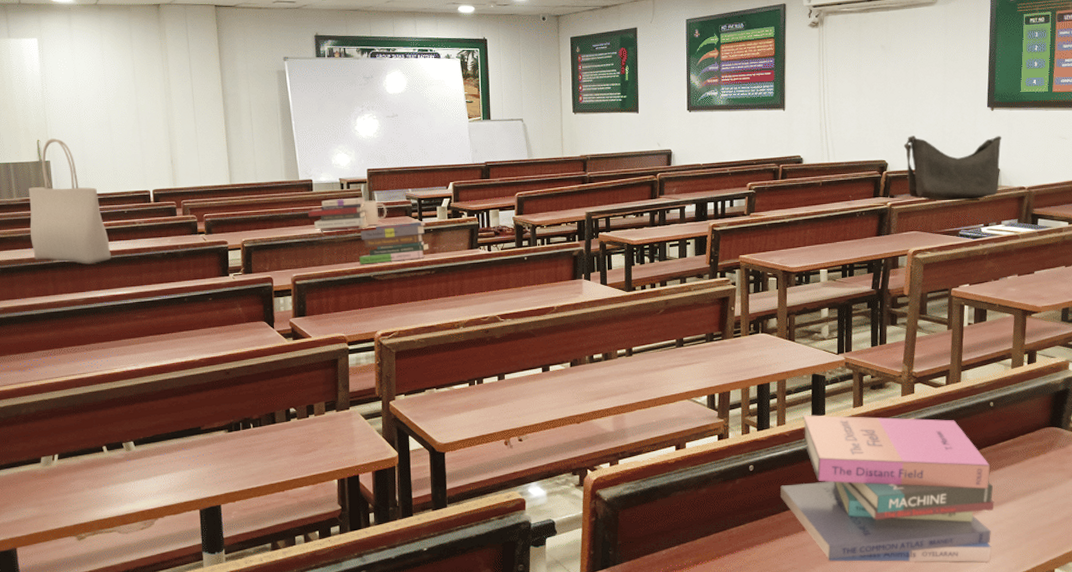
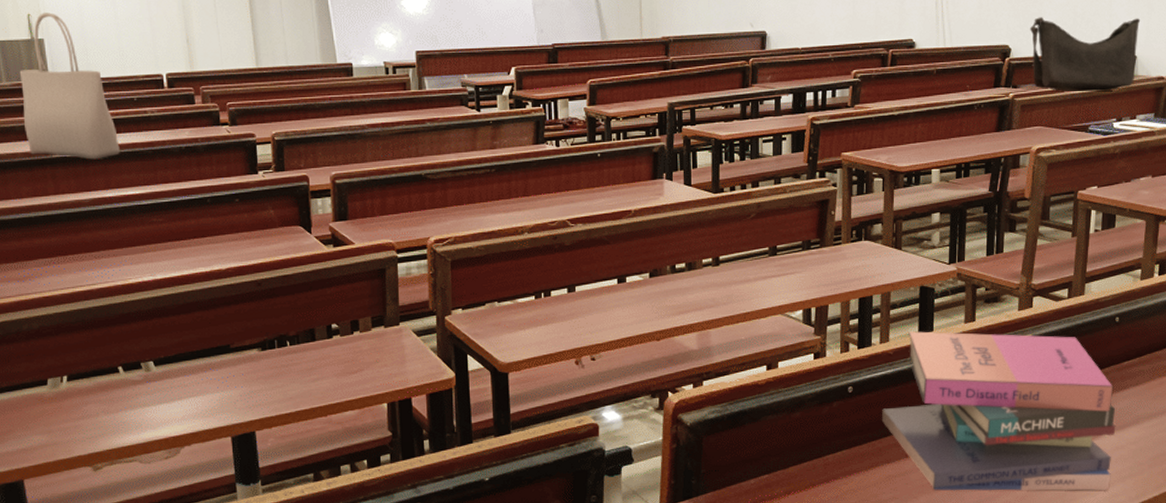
books: present [307,197,368,231] -> none [347,84,418,123]
books: present [359,221,429,264] -> none [408,112,489,161]
mug: present [360,199,388,226] -> none [408,86,440,117]

